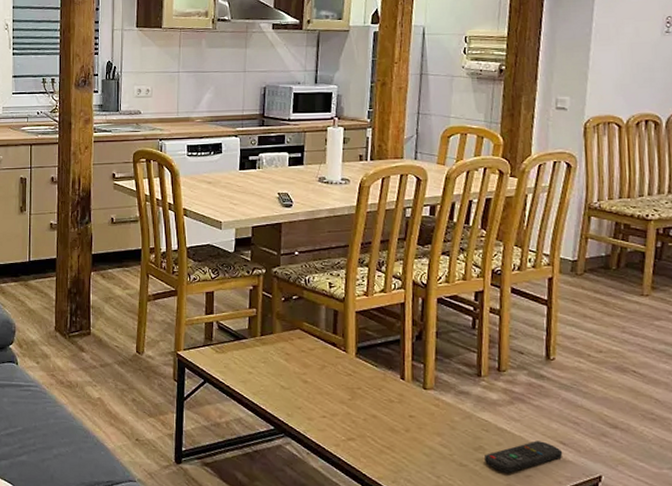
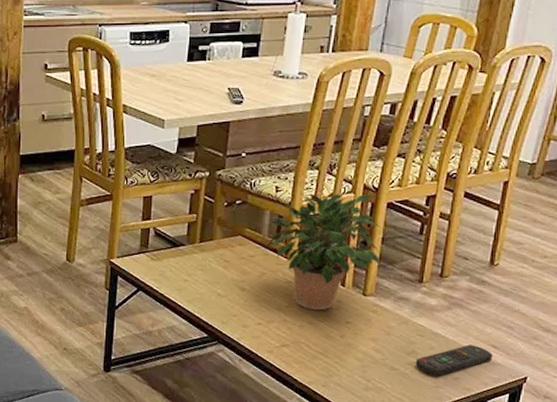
potted plant: none [323,288,437,403] -> present [264,192,381,310]

